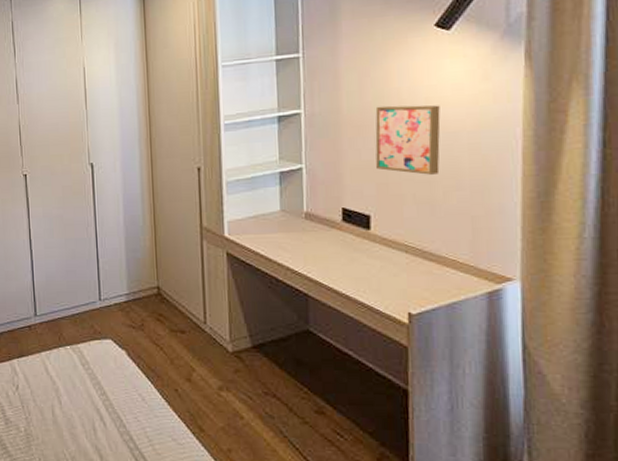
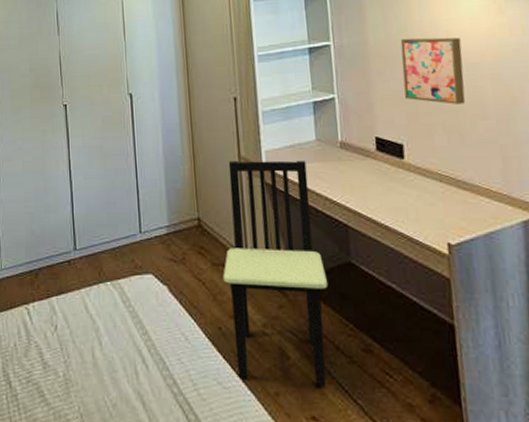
dining chair: none [181,231,285,444] -> present [223,160,329,387]

